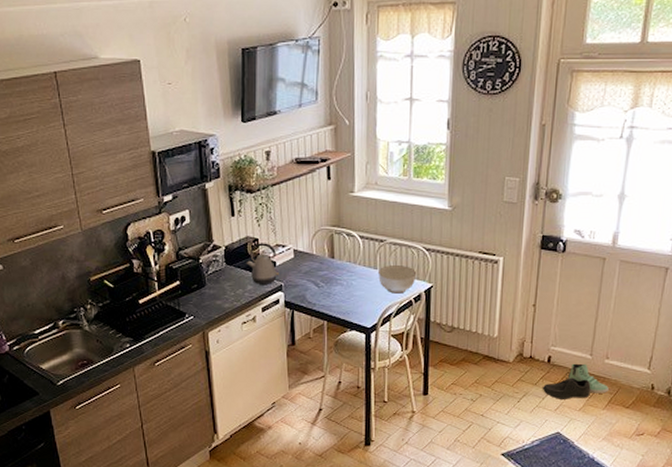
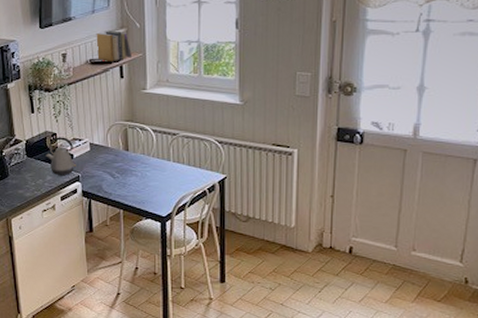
books: none [302,127,341,162] -> present [96,30,133,63]
bowl: present [378,265,417,294] -> none [172,157,210,184]
shoe: present [542,370,591,399] -> none [344,261,397,291]
sneaker: present [568,363,610,394] -> none [372,254,418,286]

